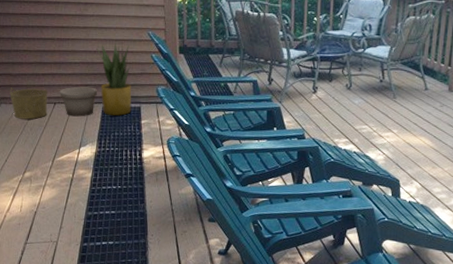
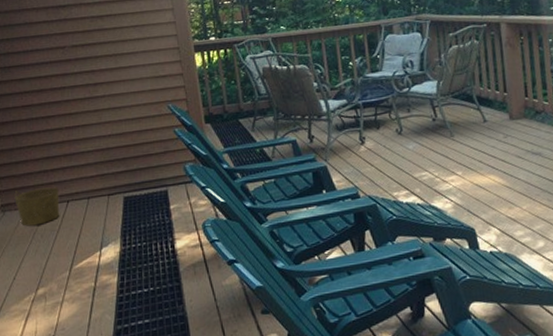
pot: present [59,86,97,117] -> none [72,176,116,214]
planter: present [97,44,132,116] -> none [112,123,157,206]

